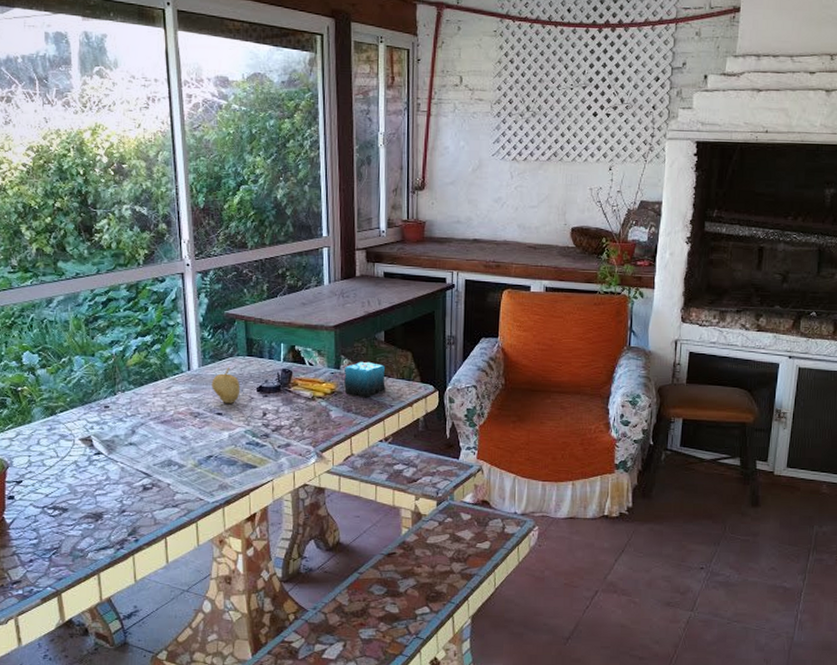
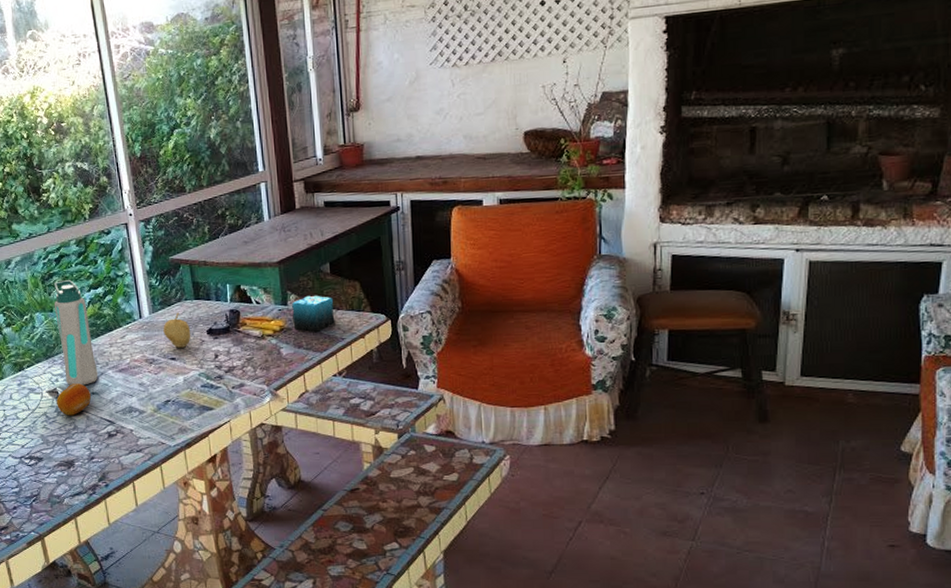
fruit: none [90,431,128,466] -> present [56,382,91,416]
water bottle: none [96,324,138,435] -> present [54,279,98,386]

